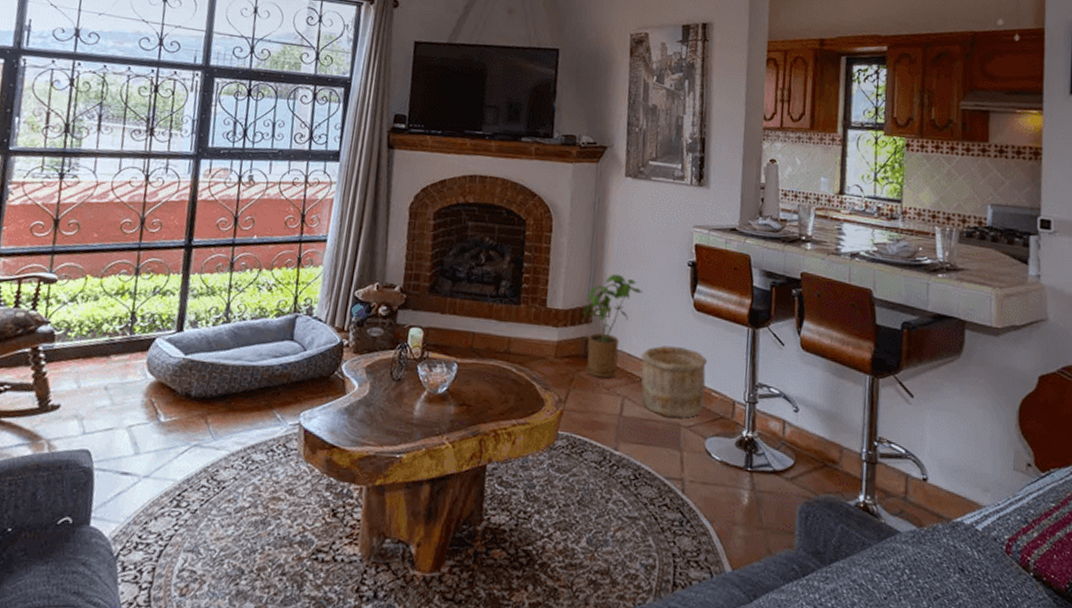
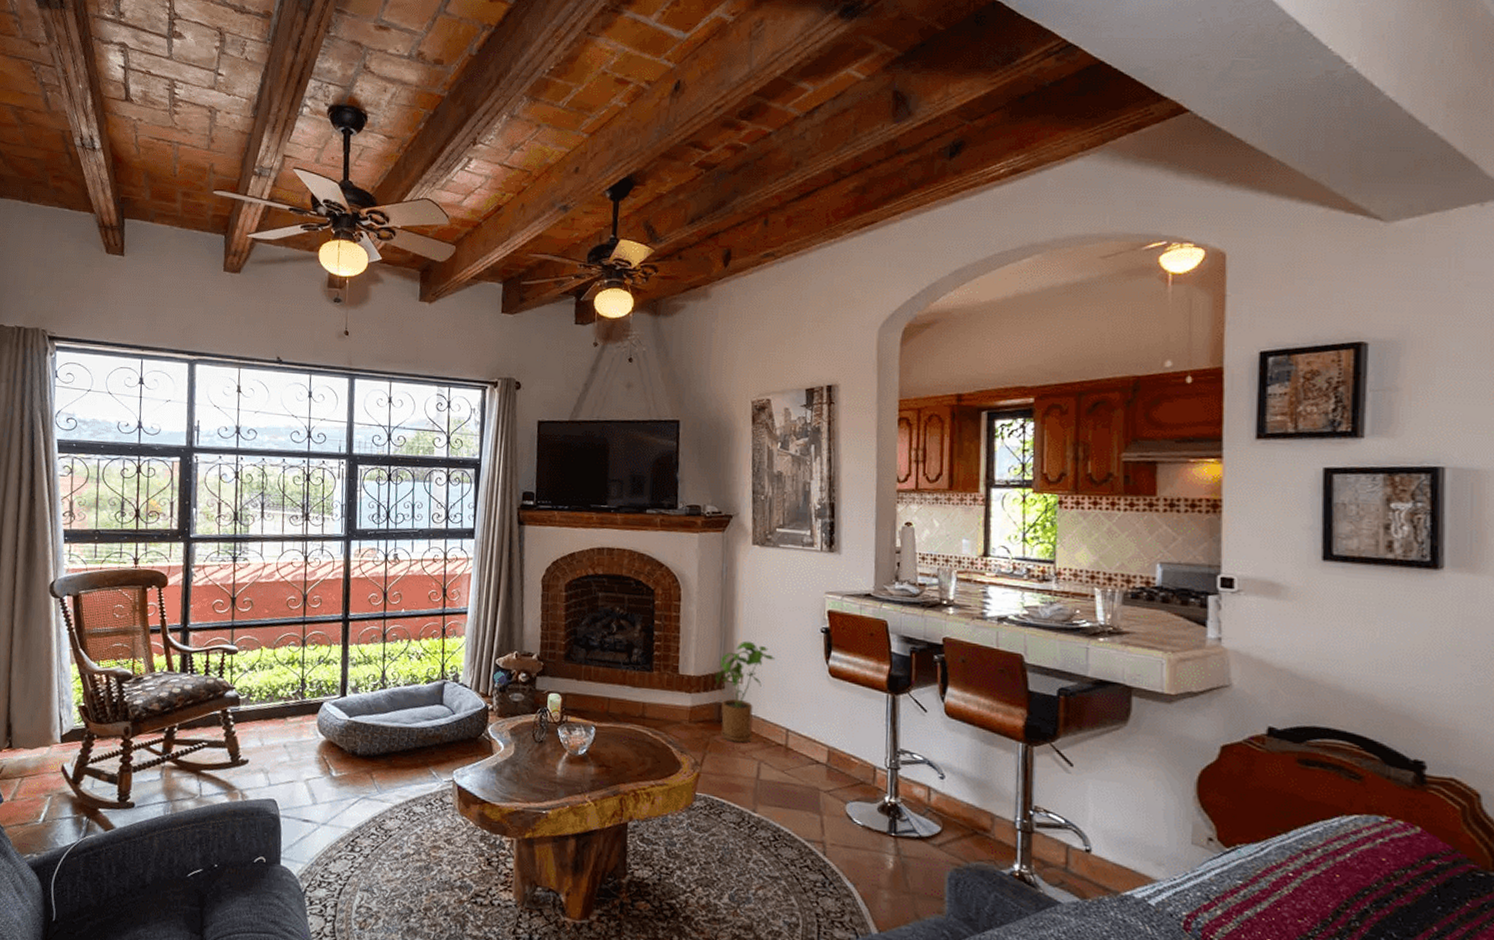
wooden bucket: present [640,345,708,418] -> none [775,711,846,783]

